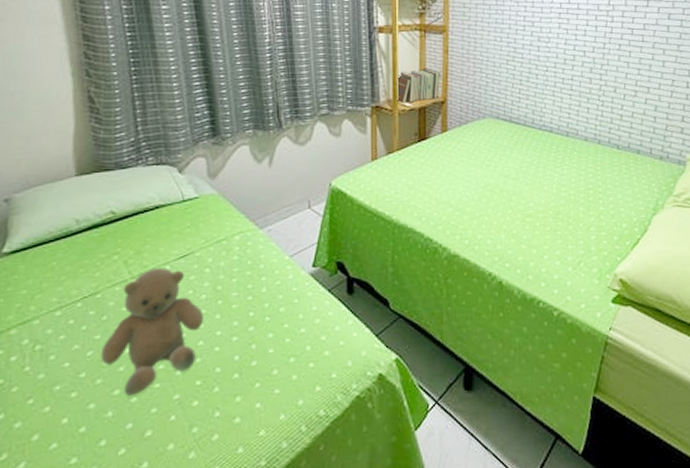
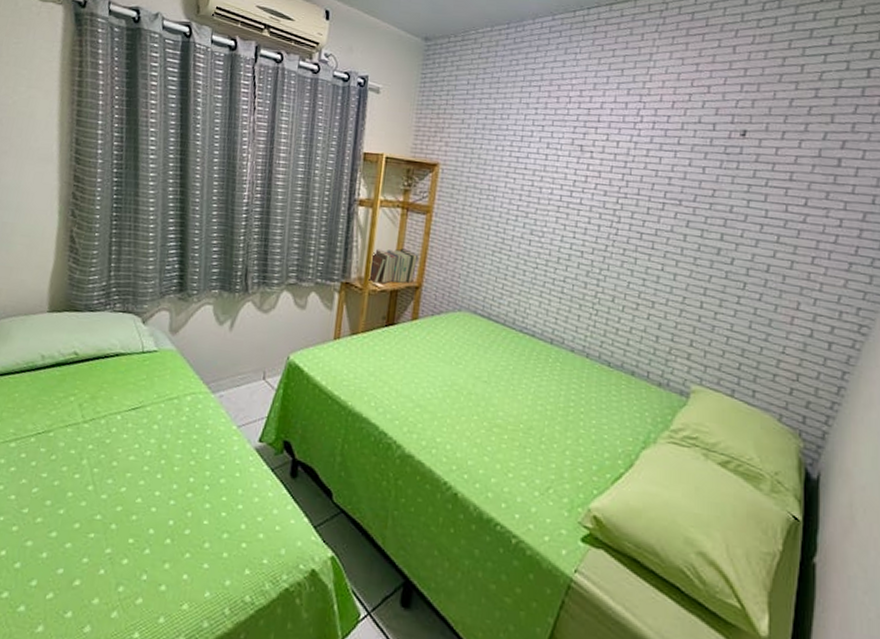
teddy bear: present [100,267,205,396] -> none [44,415,146,542]

